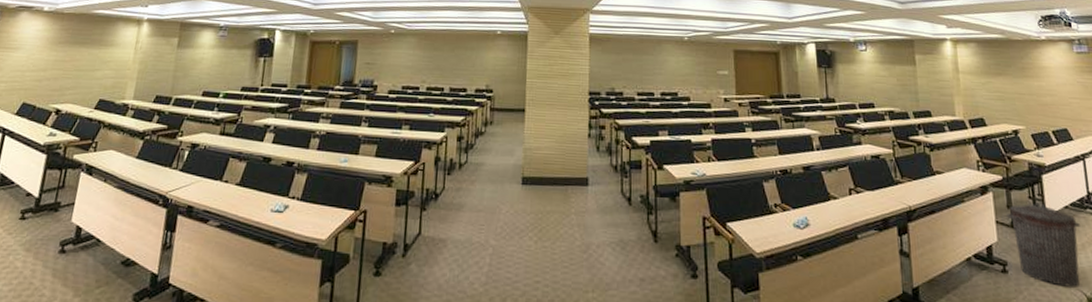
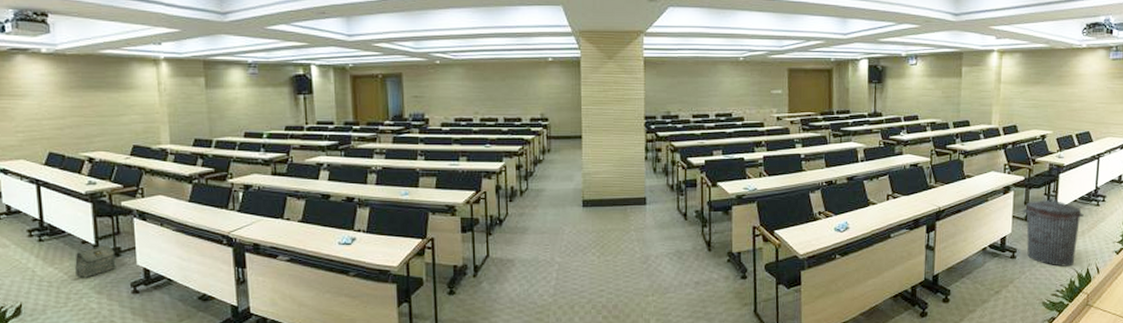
bag: none [11,199,55,233] -> present [75,245,116,278]

